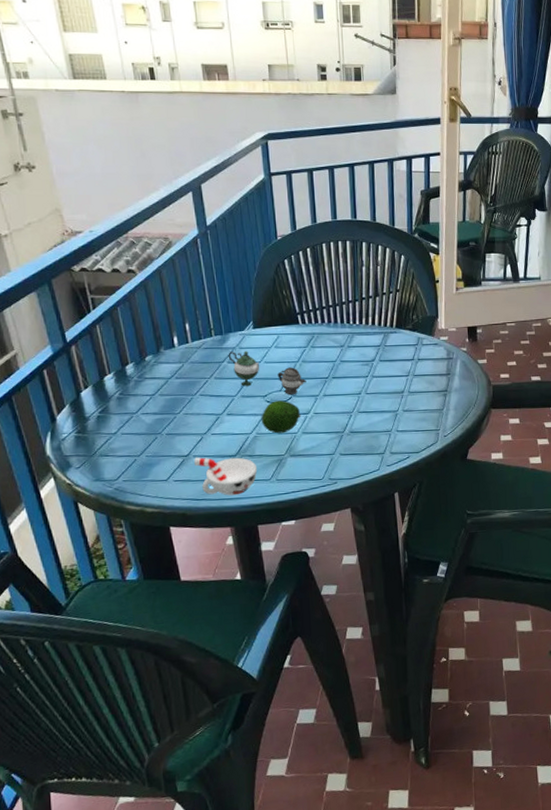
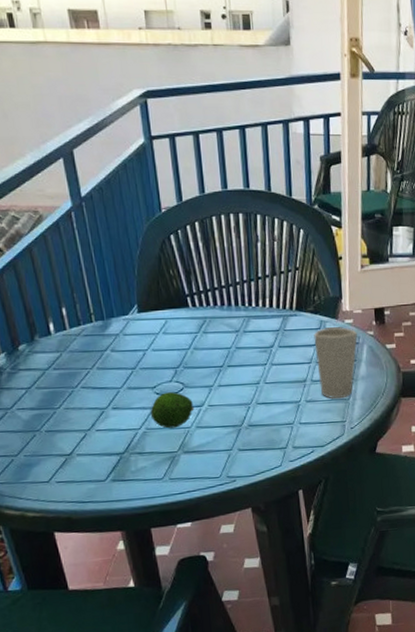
cup: present [194,457,258,496] -> none [78,455,149,497]
teapot: present [228,351,306,394] -> none [111,338,199,385]
cup: none [411,343,452,410] -> present [314,327,357,399]

